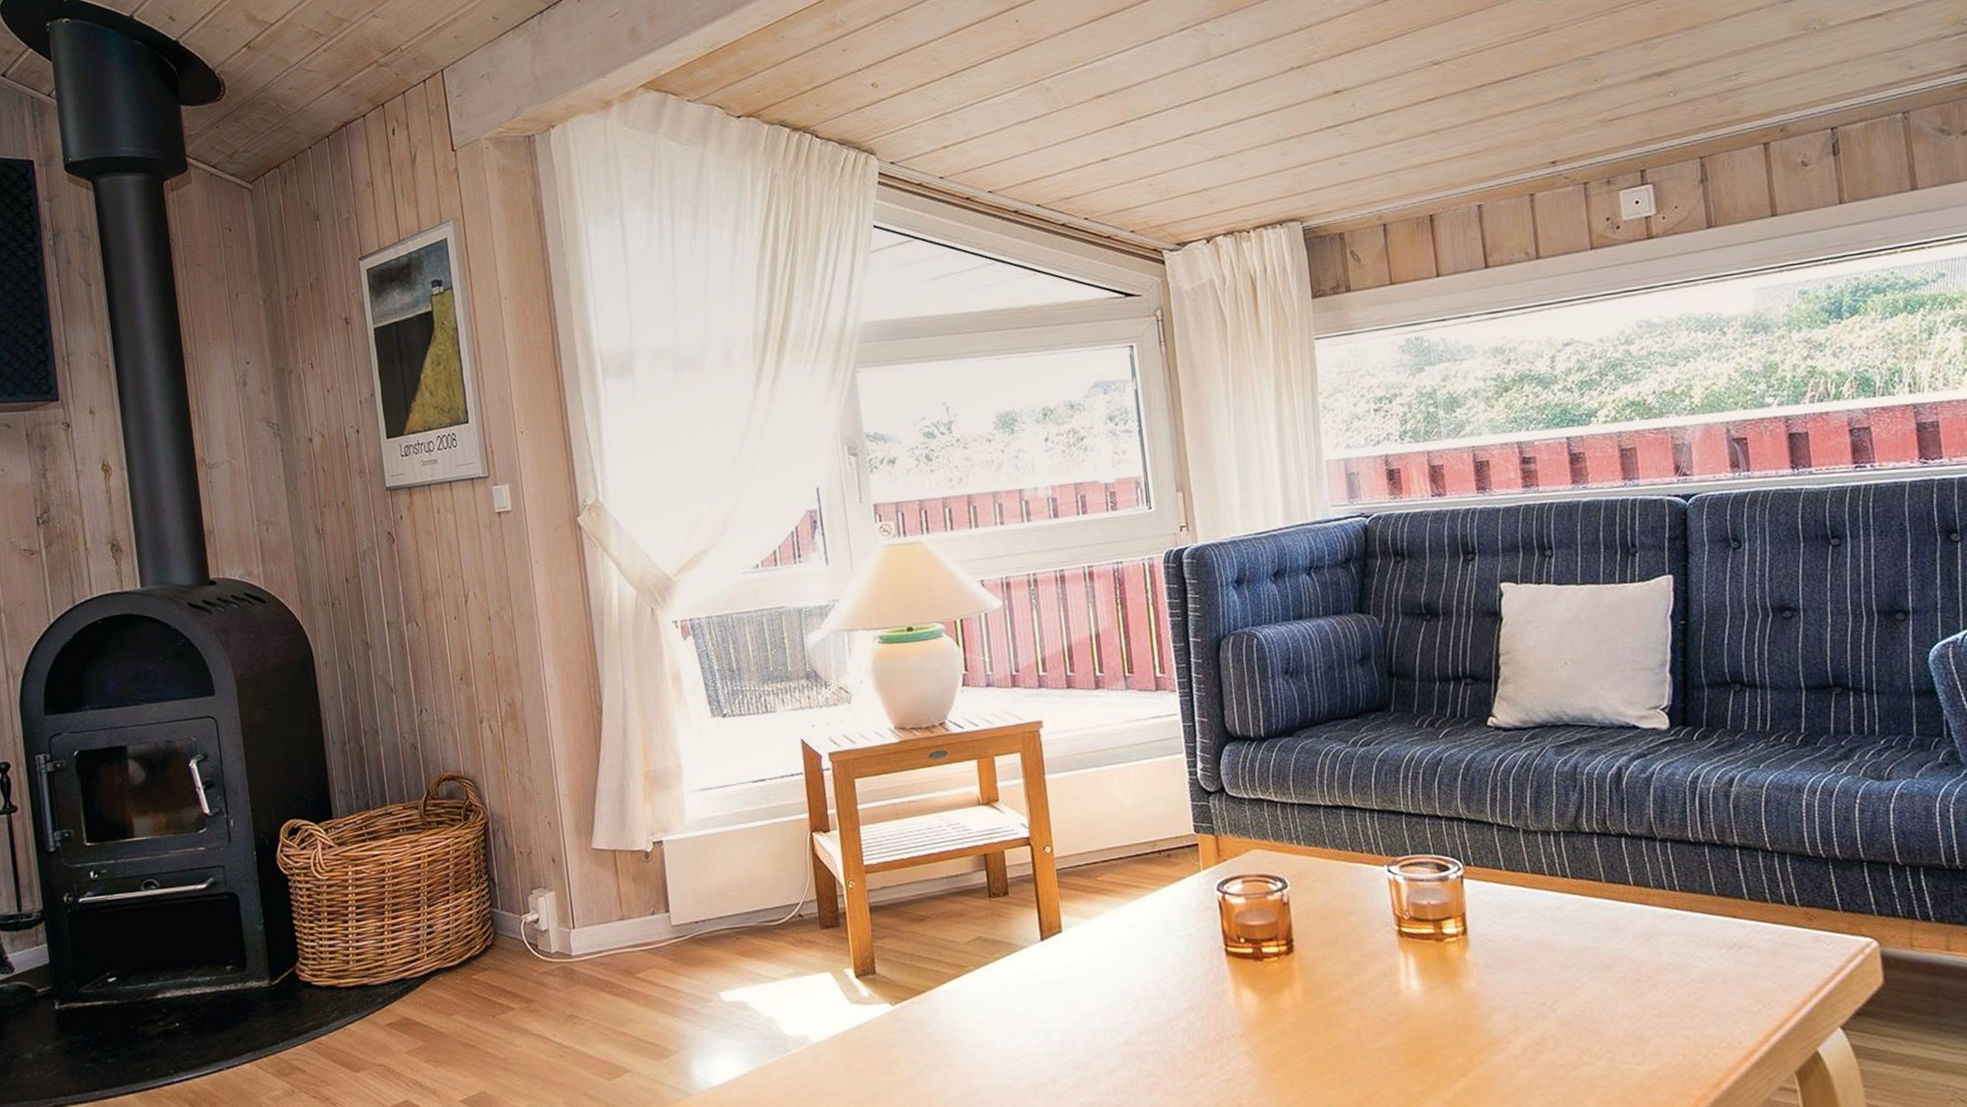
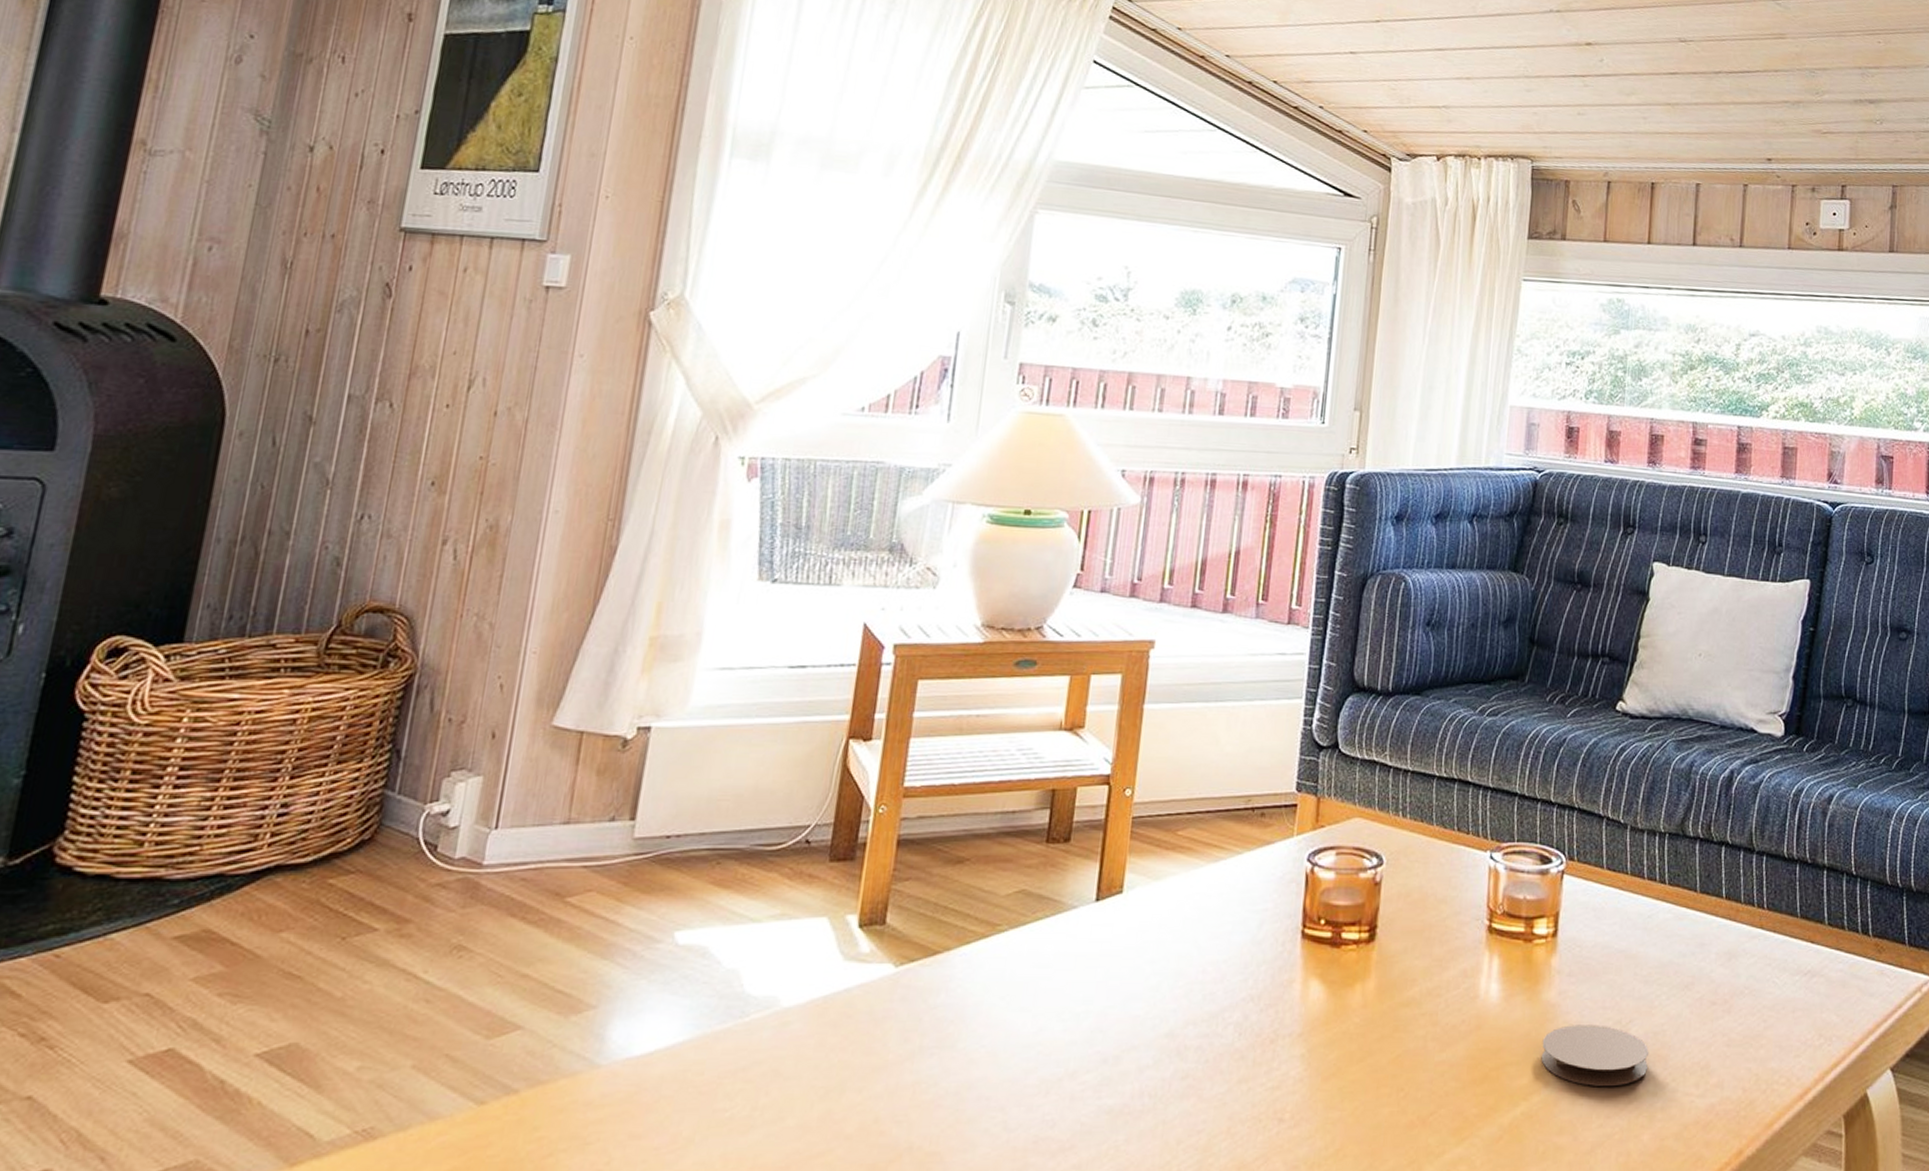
coaster: none [1470,1007,1581,1061] -> present [1541,1024,1649,1086]

